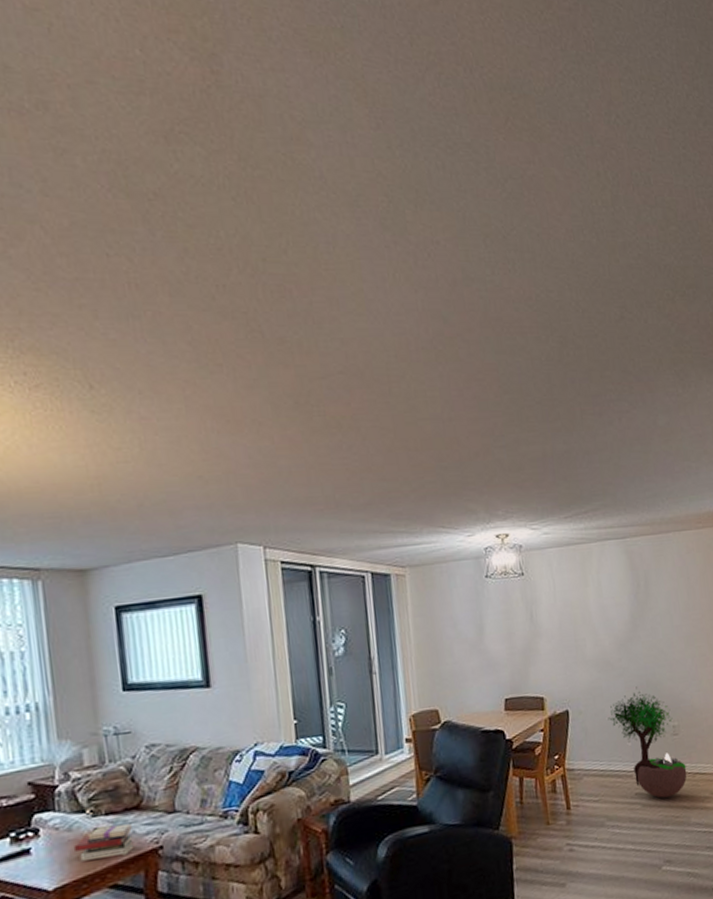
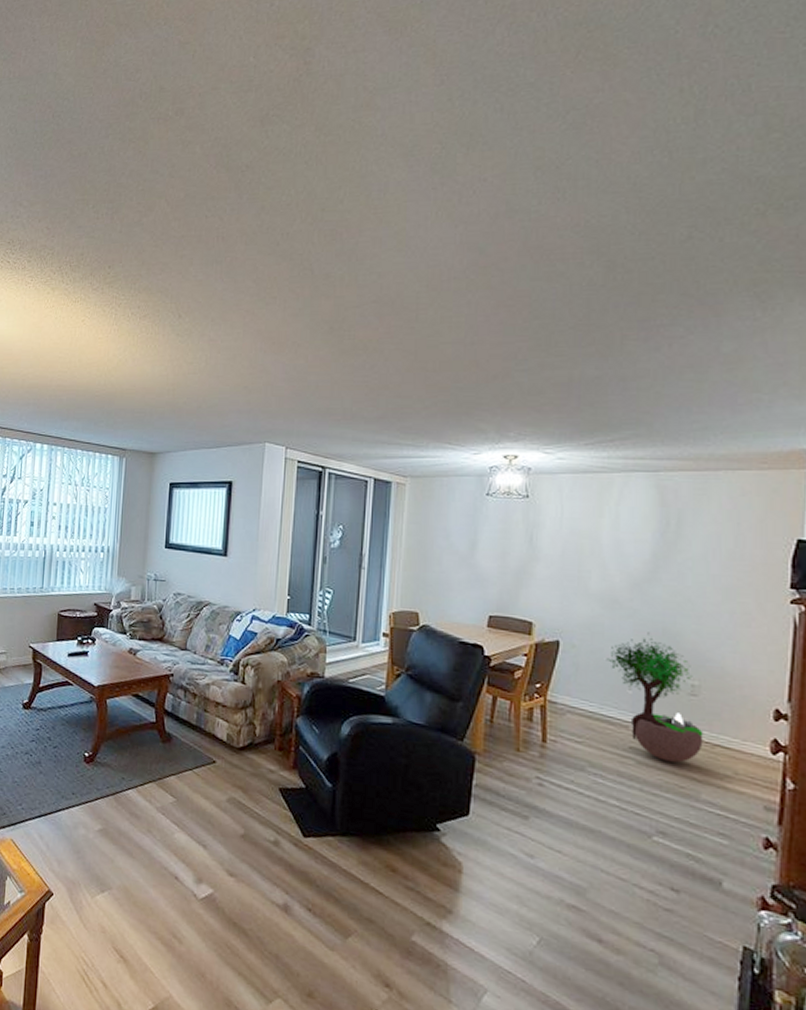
books: present [74,823,134,861] -> none [115,648,155,675]

